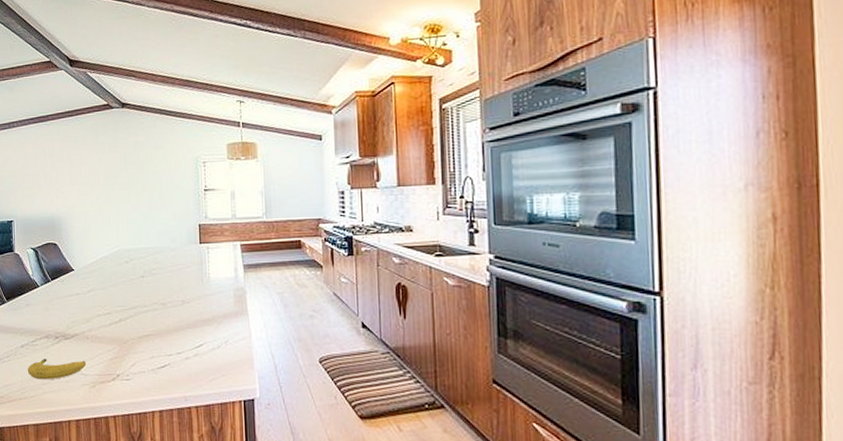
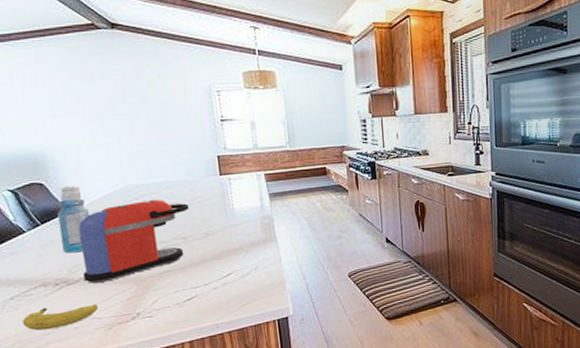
bottle: none [64,247,88,309] -> present [57,185,90,254]
coffee maker: none [78,263,170,340] -> present [78,199,189,283]

